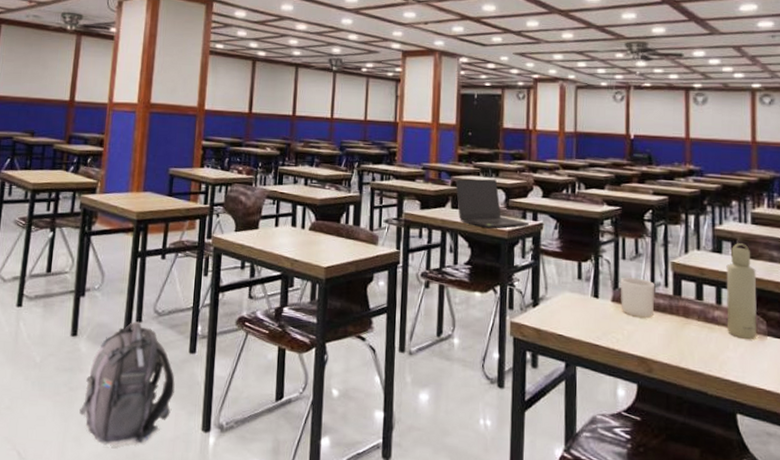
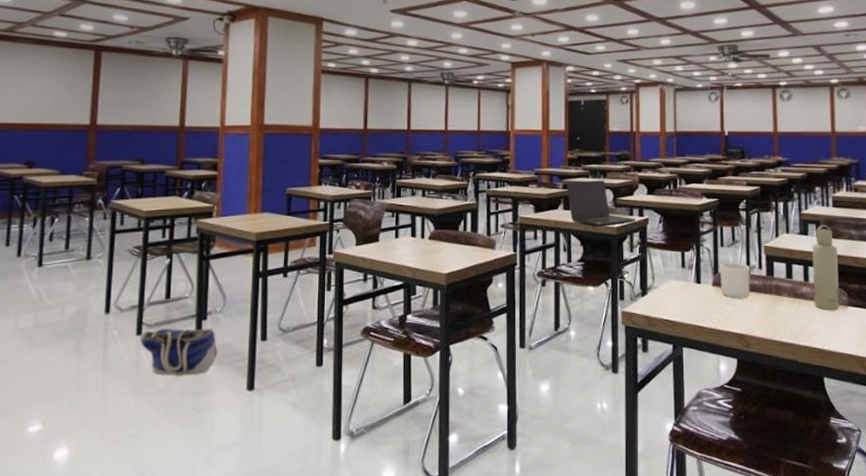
tote bag: none [20,302,94,352] -> present [140,329,218,377]
backpack: present [79,321,175,447] -> none [208,340,303,463]

